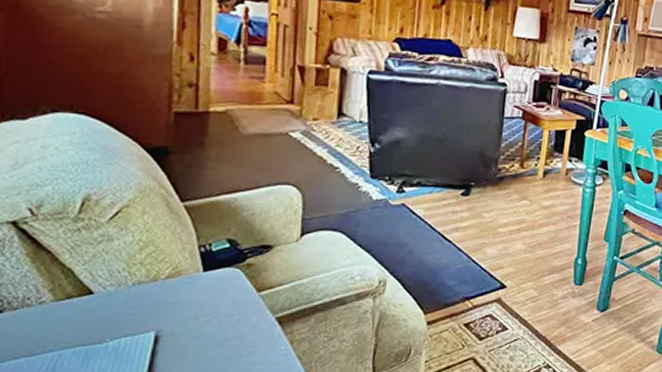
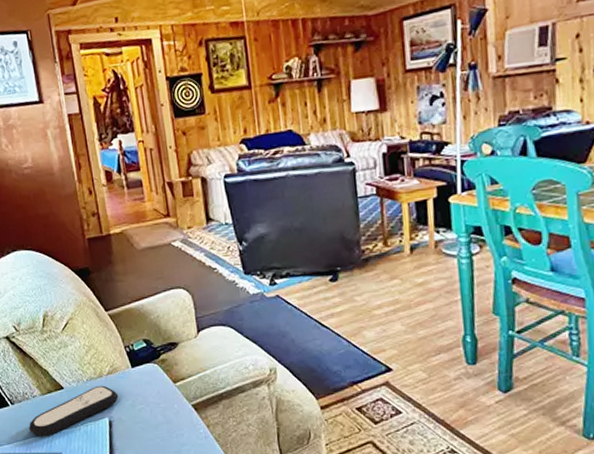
remote control: none [22,291,177,357] -> present [29,385,119,437]

